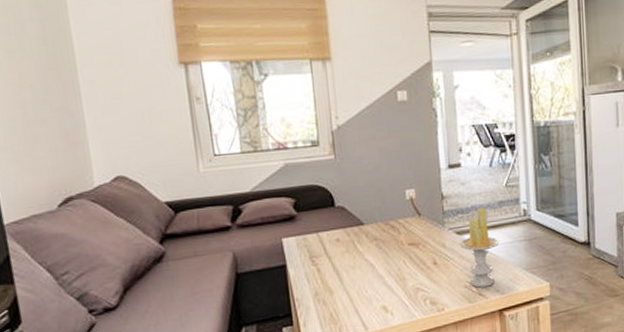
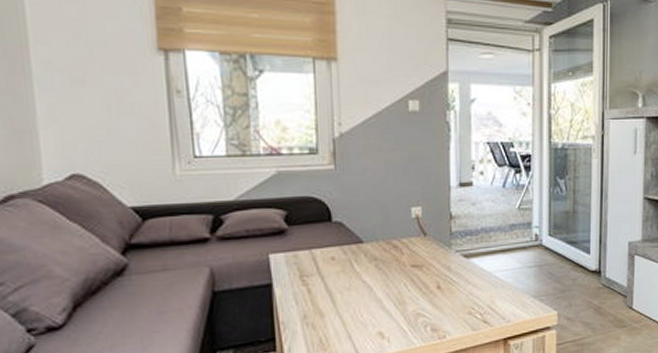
candle: present [460,207,500,288] -> none [467,230,509,315]

